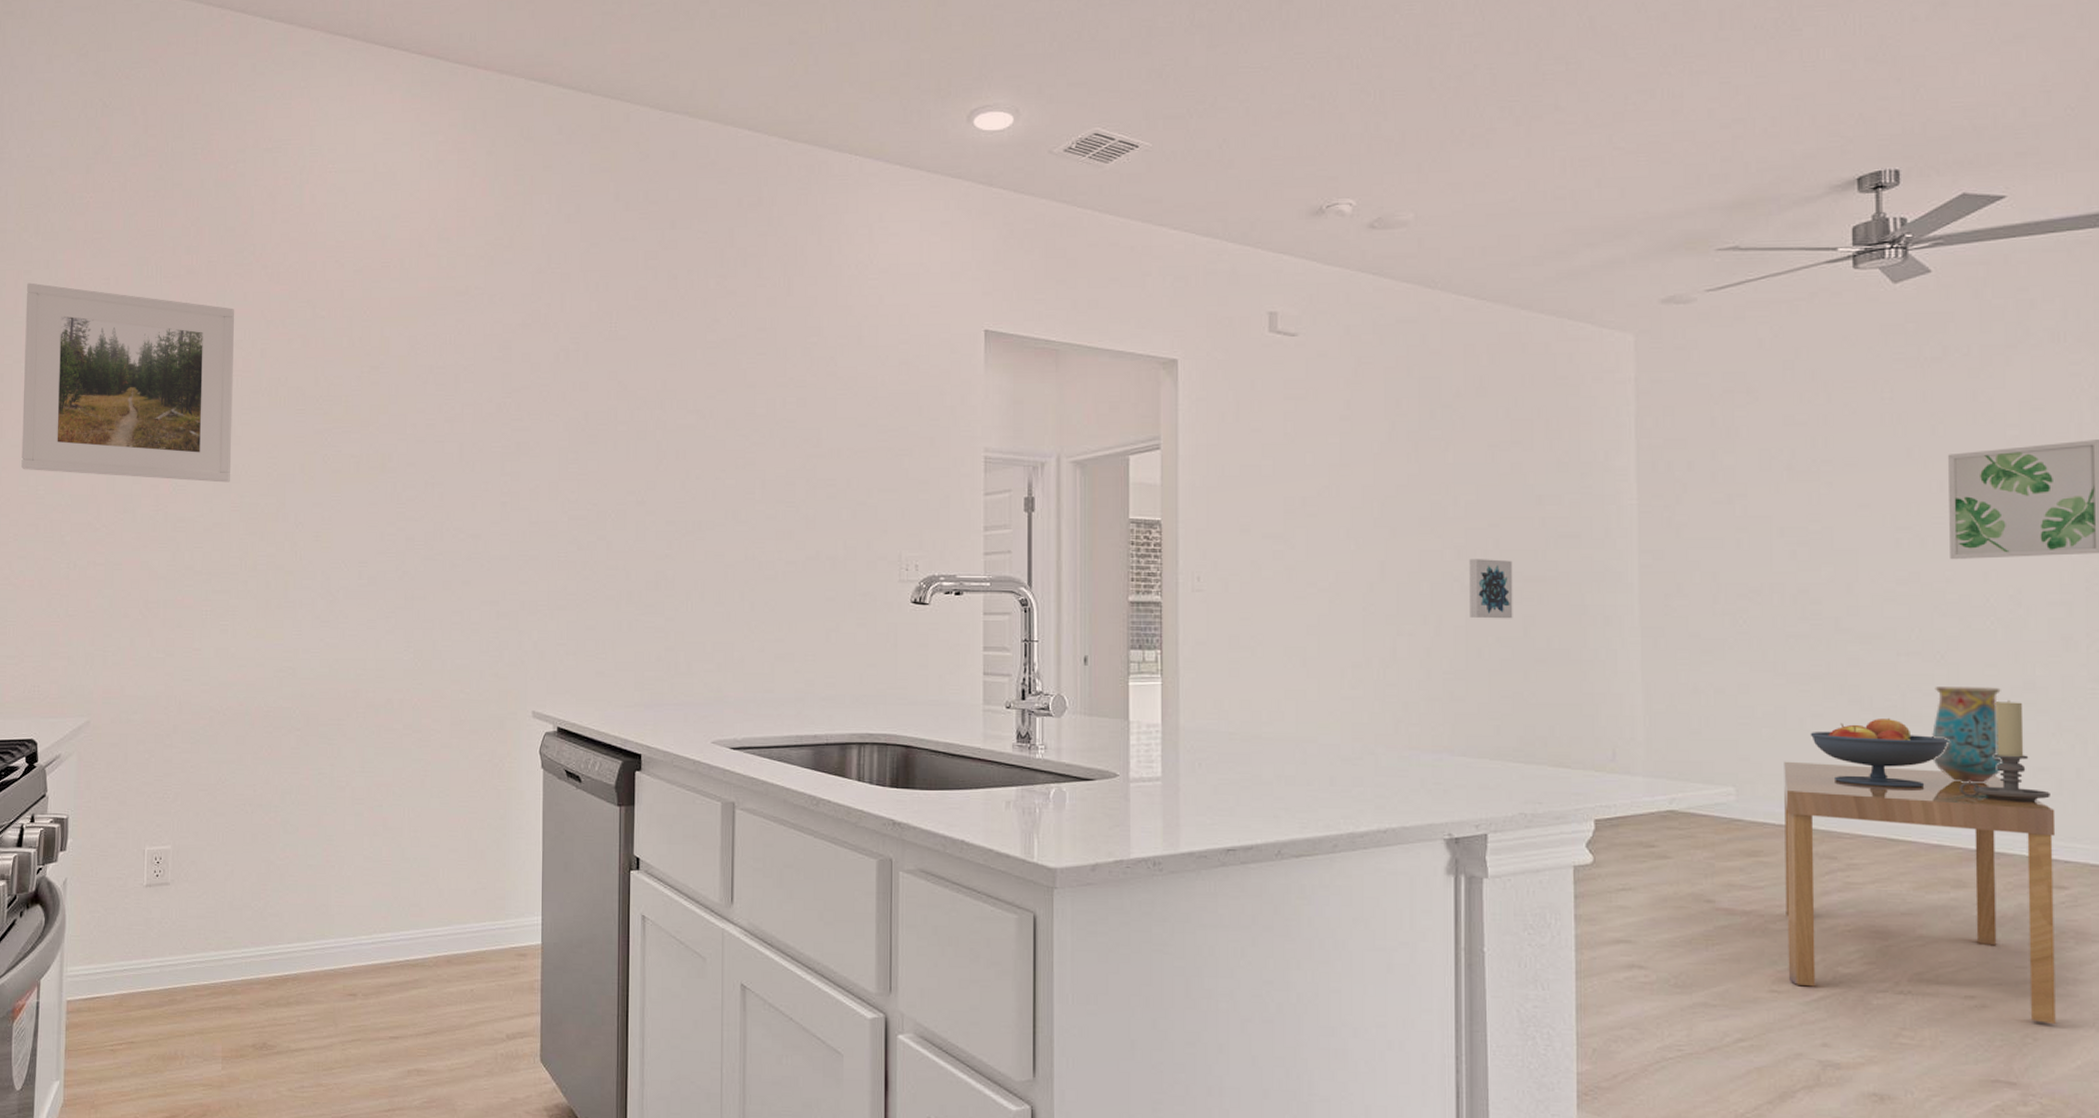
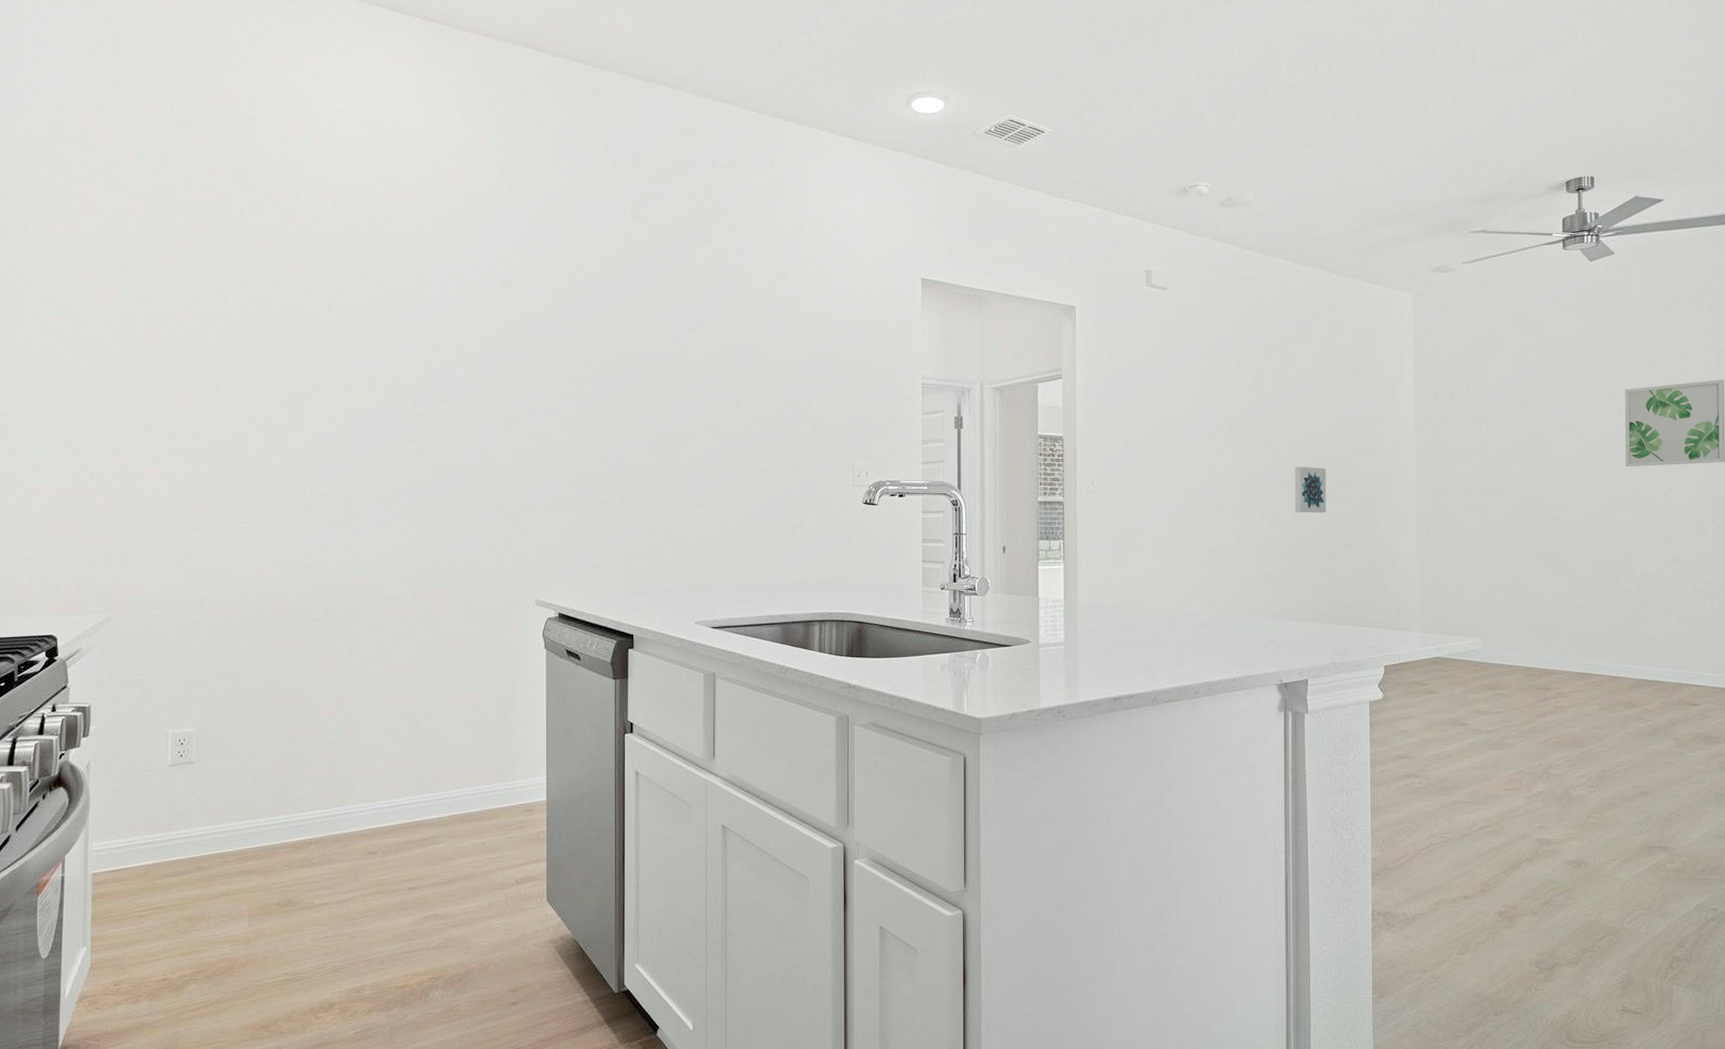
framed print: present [21,282,235,483] -> none [35,210,249,399]
dining table: present [1784,761,2056,1024] -> none [1515,618,1692,803]
fruit bowl: present [1810,717,1950,788] -> none [1532,584,1625,635]
vase: present [1932,687,2004,785] -> none [1613,560,1659,632]
candle holder: present [1960,700,2050,803] -> none [1631,570,1689,644]

